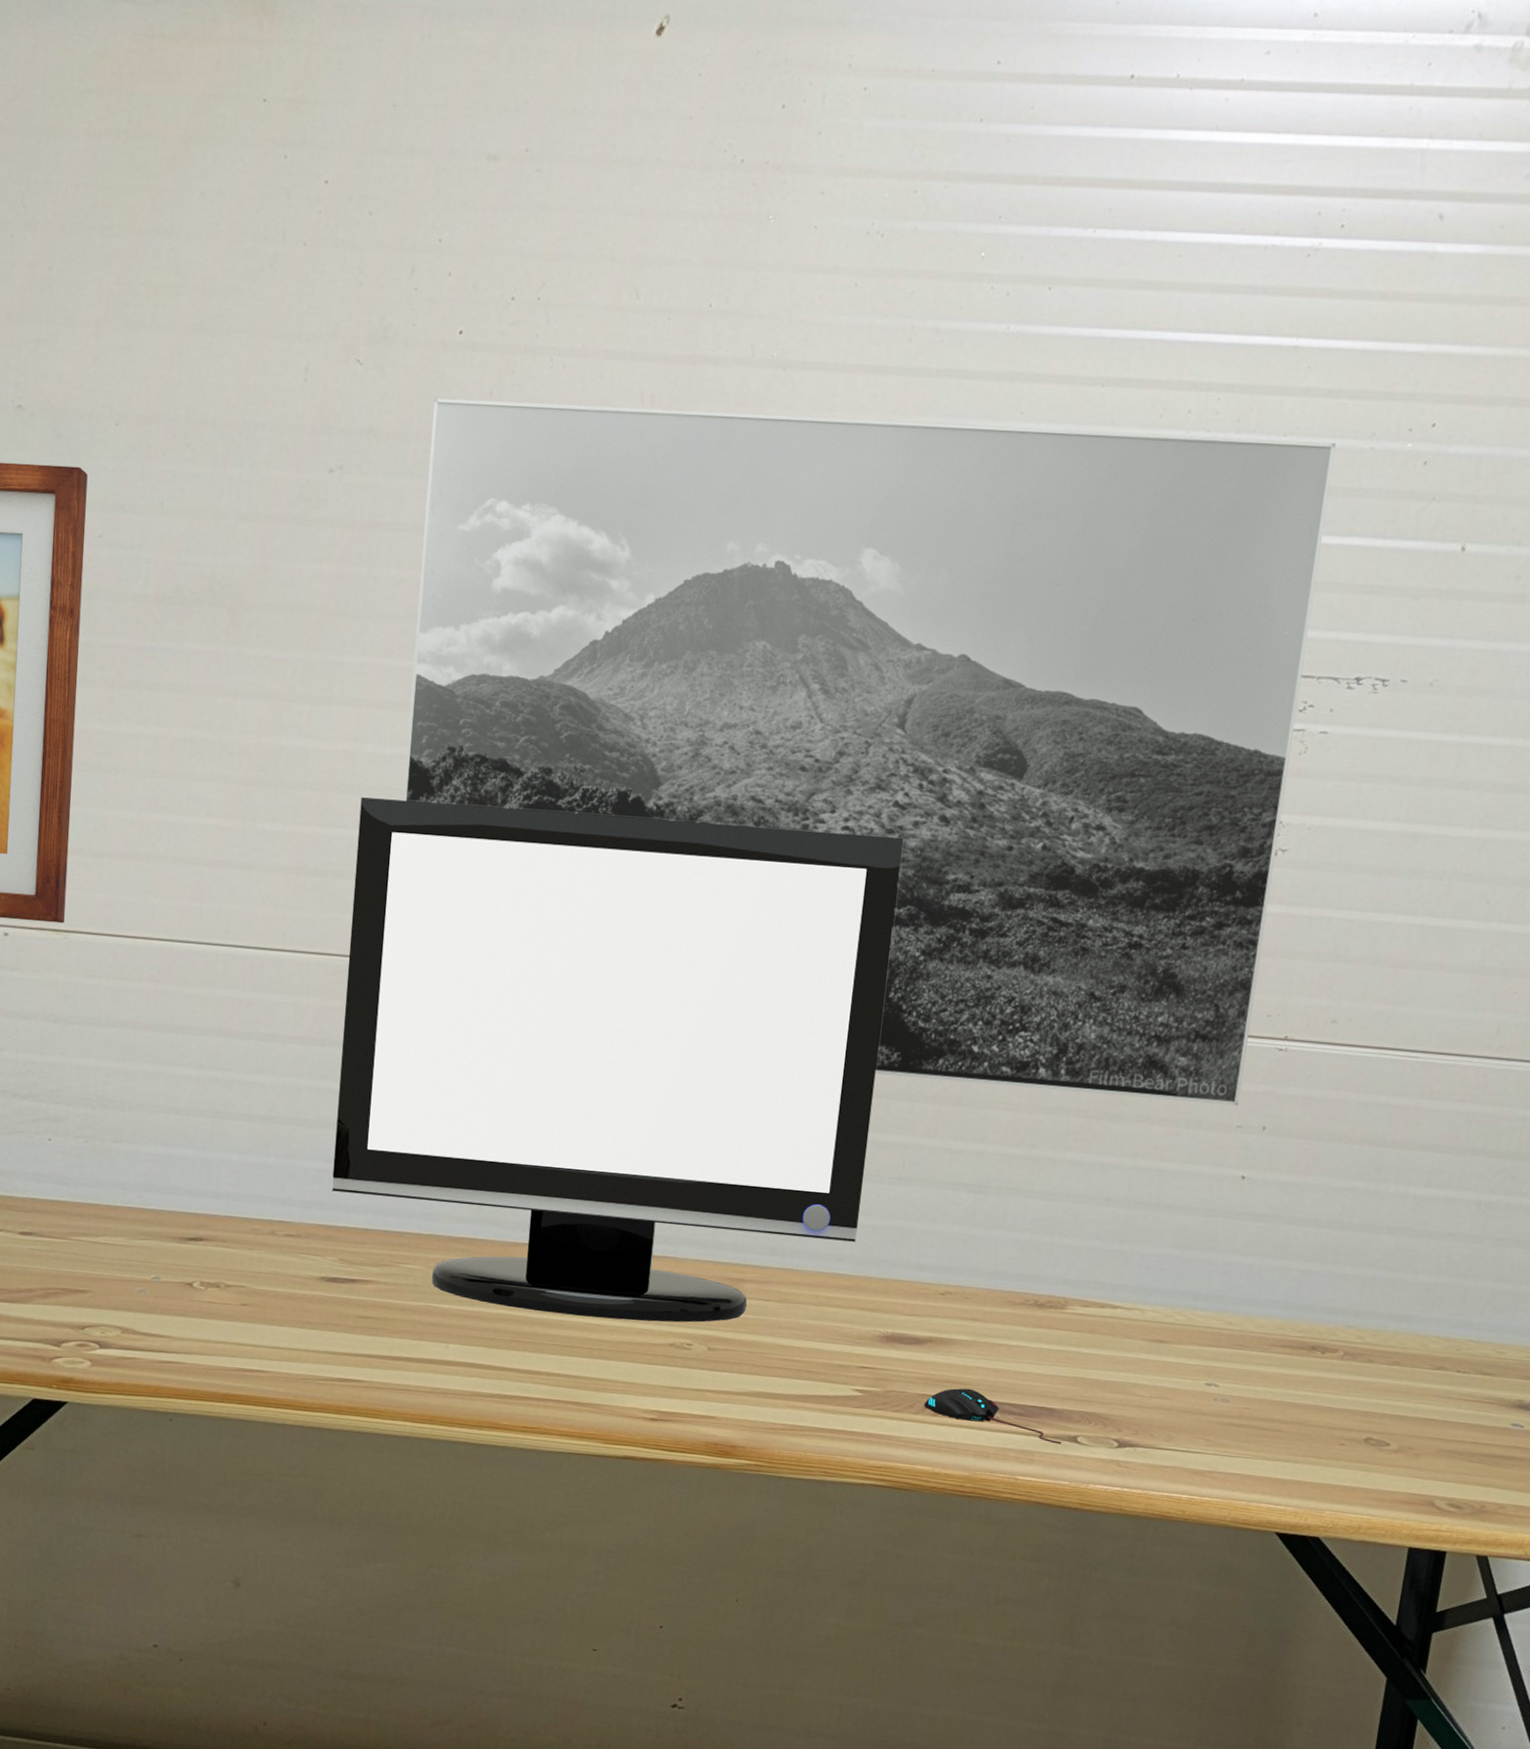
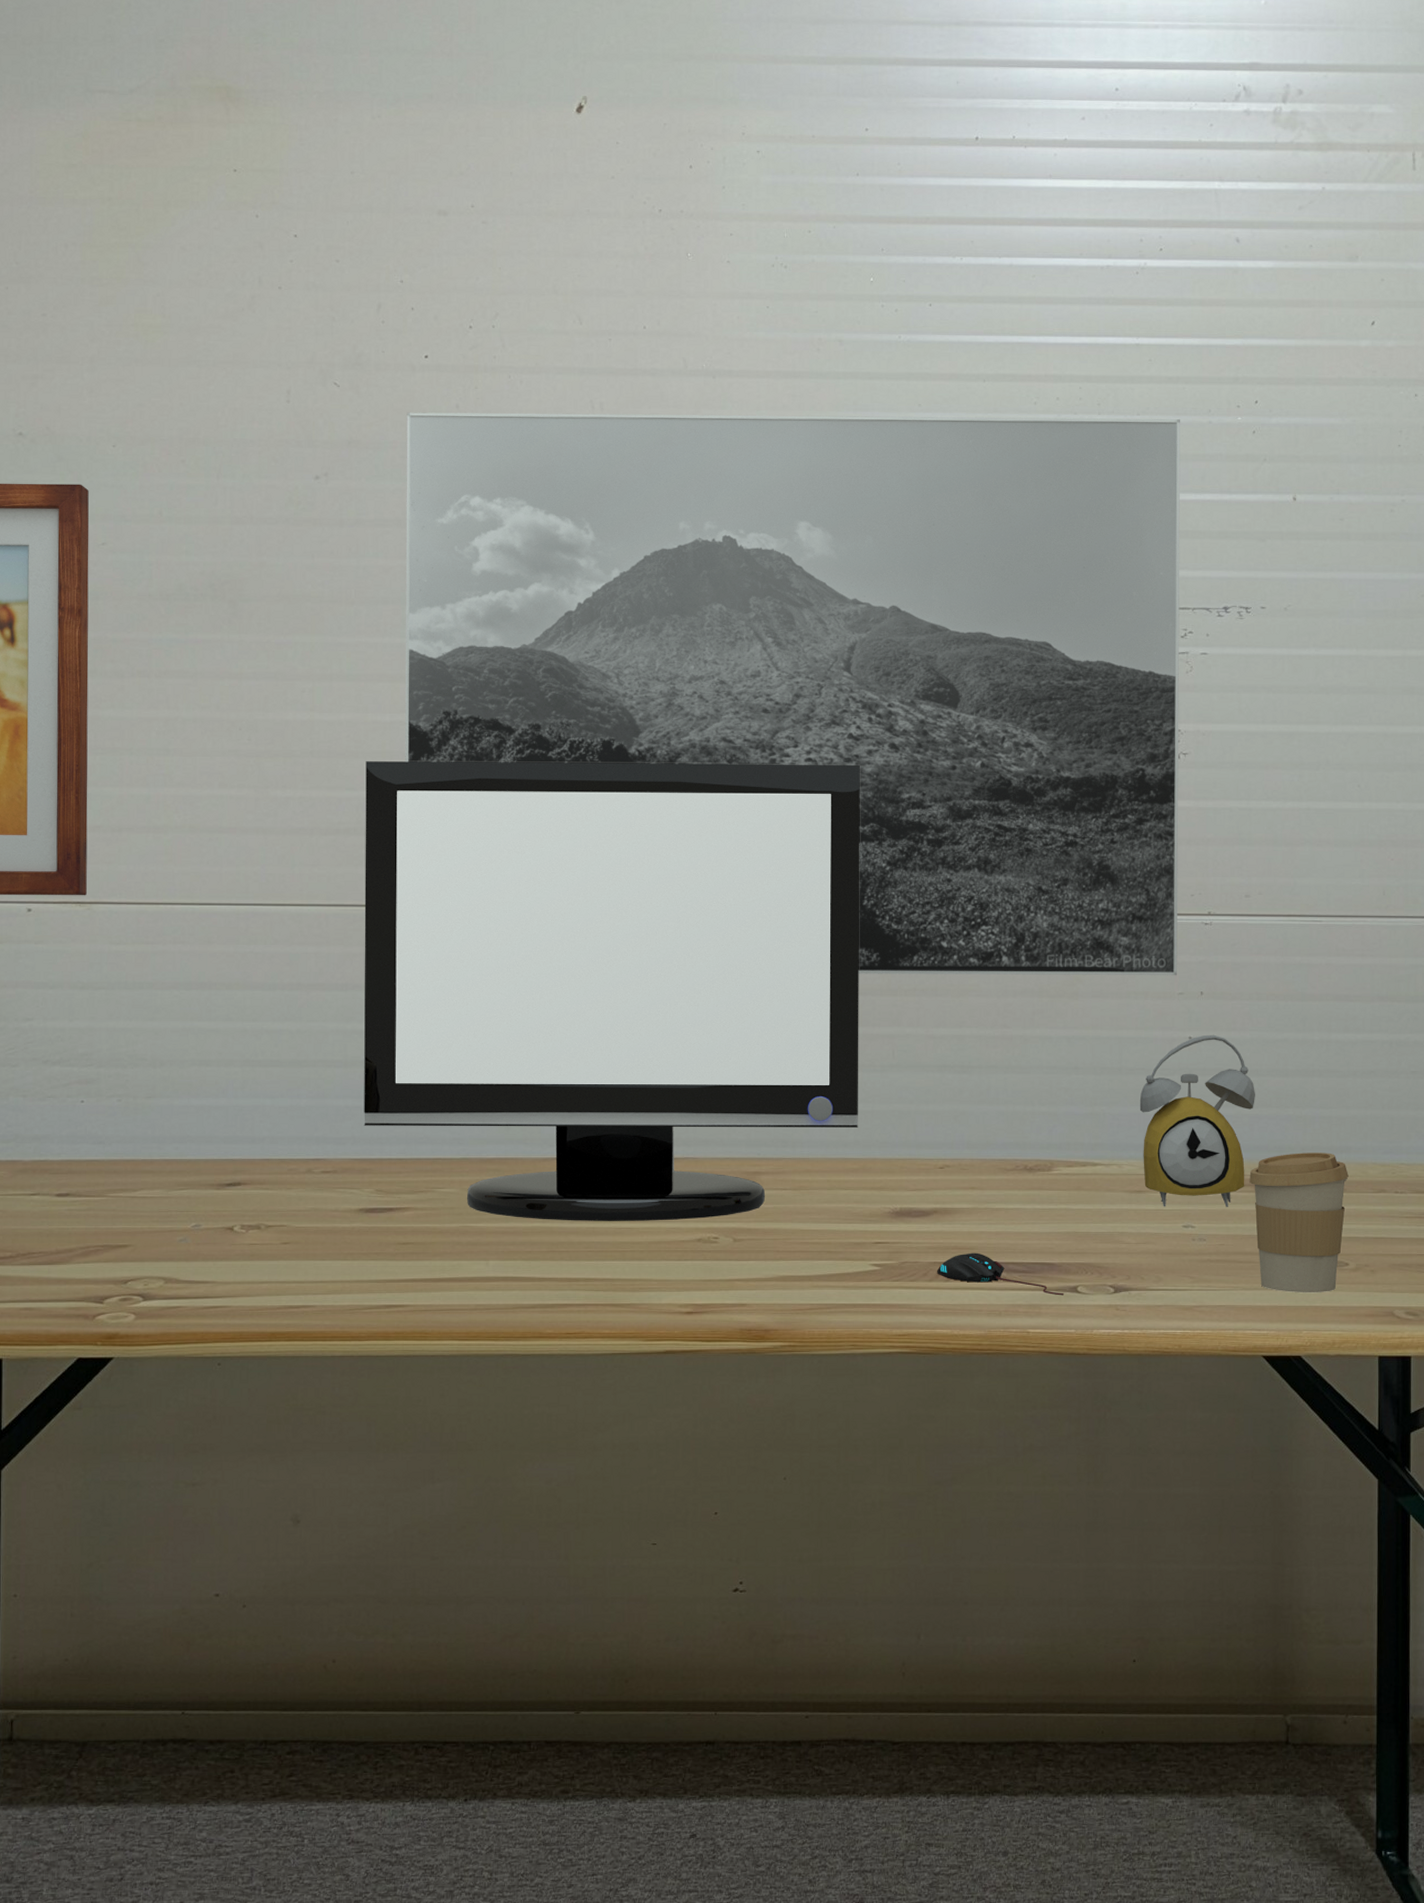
alarm clock: none [1167,1175,1311,1368] -> present [1139,1034,1255,1207]
coffee cup: none [1285,1316,1406,1472] -> present [1249,1153,1349,1293]

